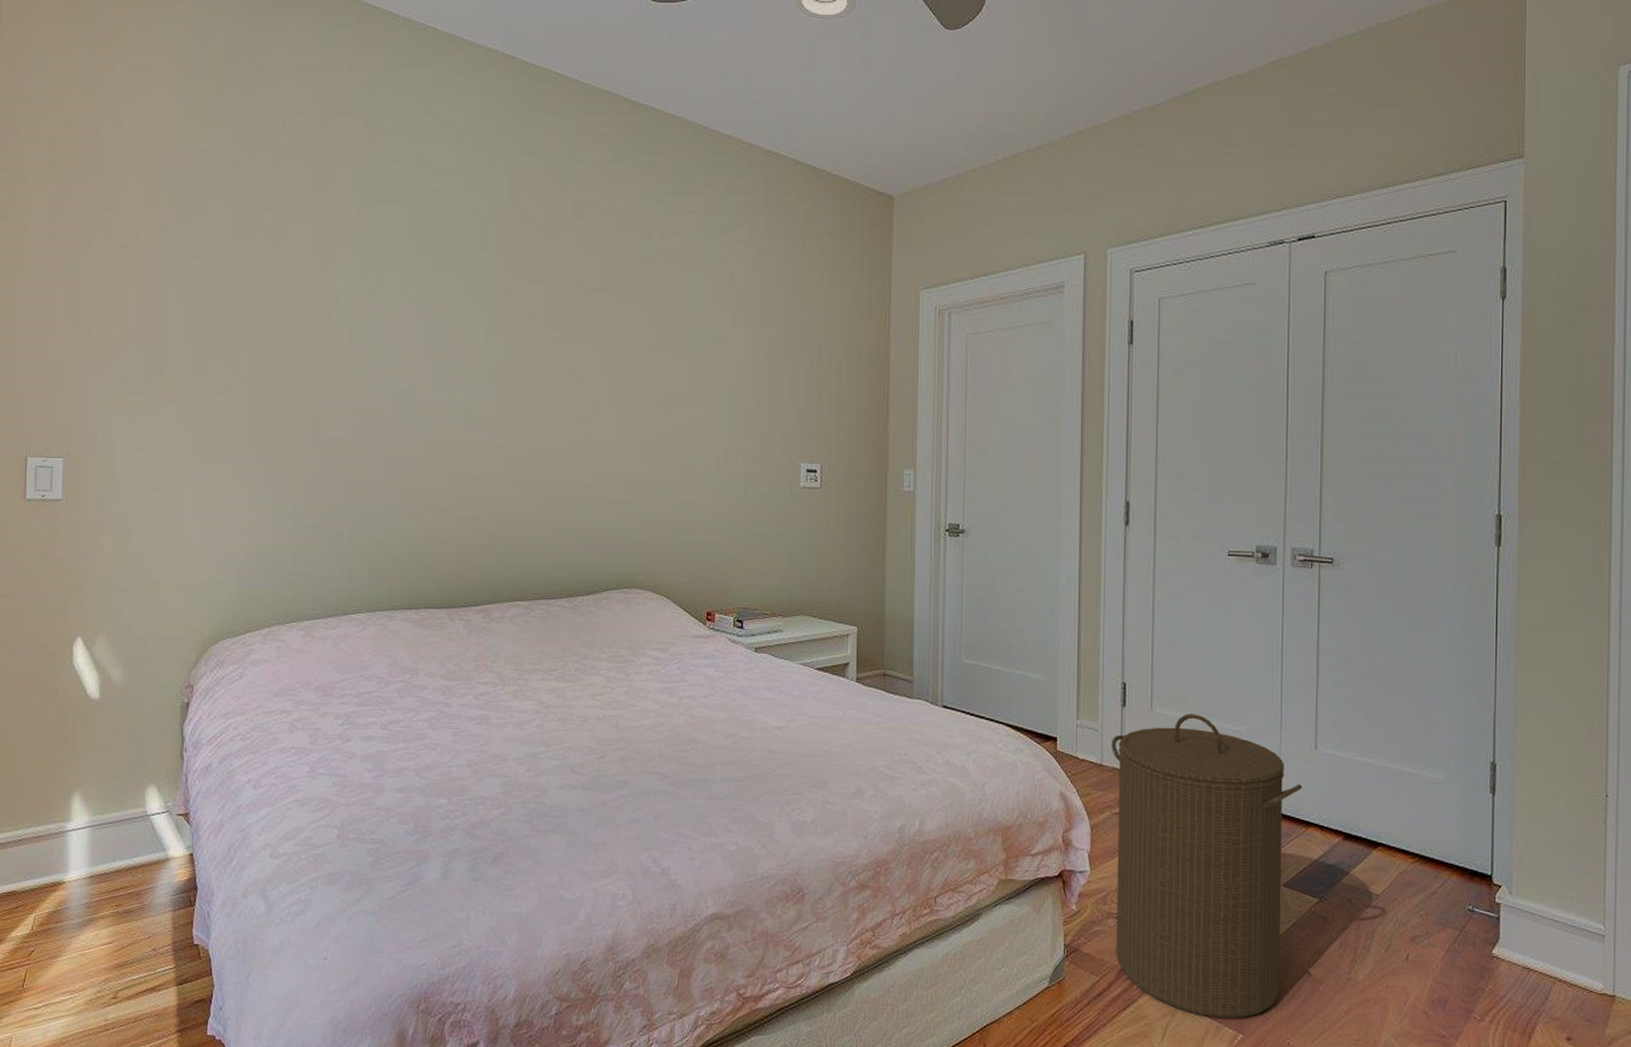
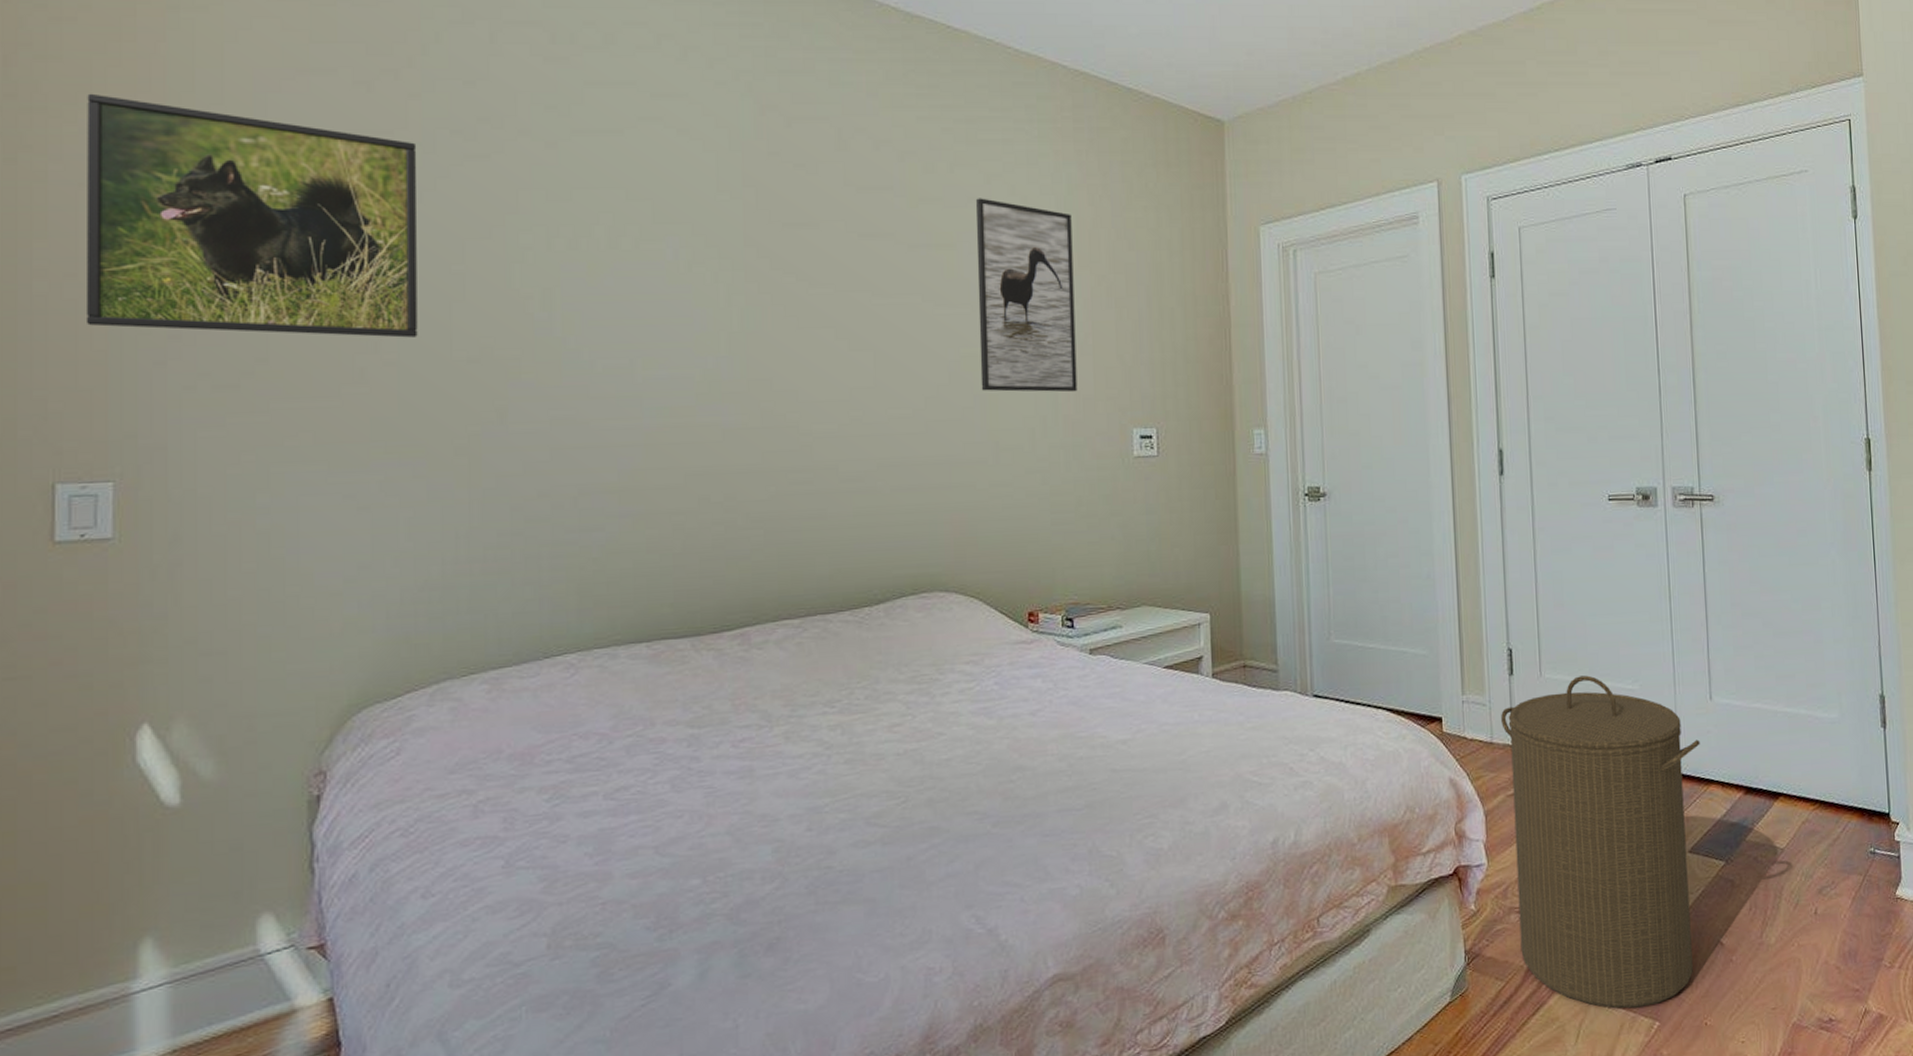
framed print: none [48,167,267,360] -> present [85,93,418,338]
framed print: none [678,260,759,429] -> present [975,198,1078,393]

